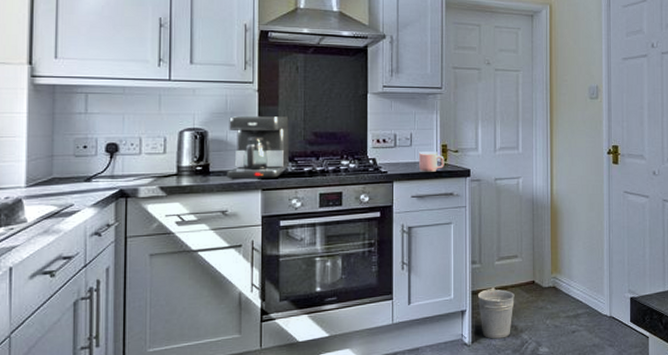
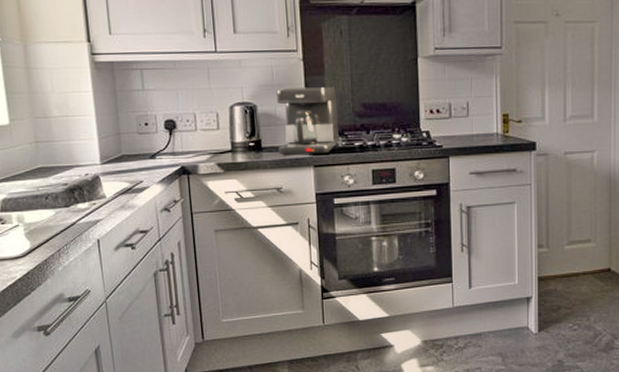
mug: present [419,151,445,173] -> none [477,122,506,147]
bucket: present [478,287,515,339] -> none [545,274,587,329]

